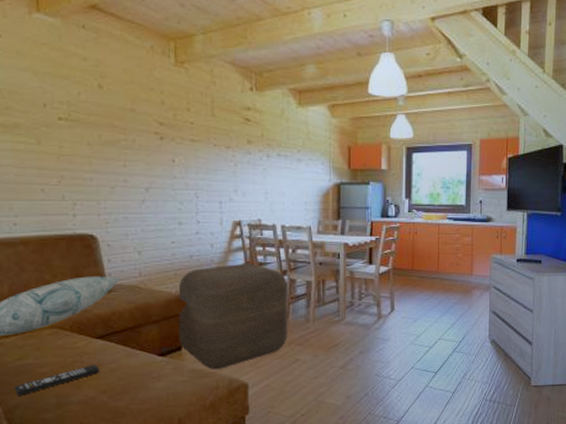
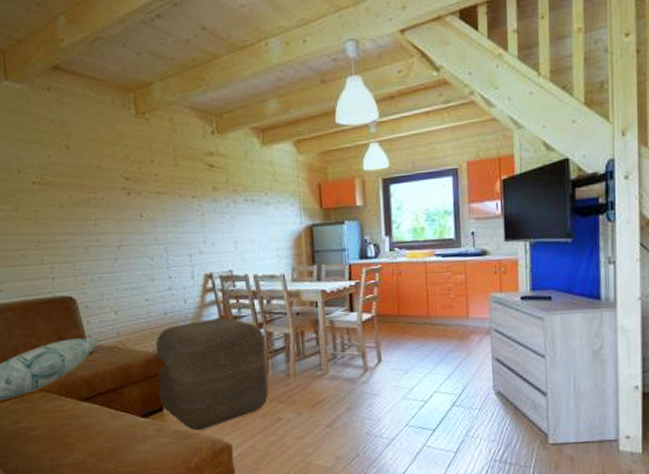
remote control: present [15,364,100,396] -> none [12,426,88,459]

